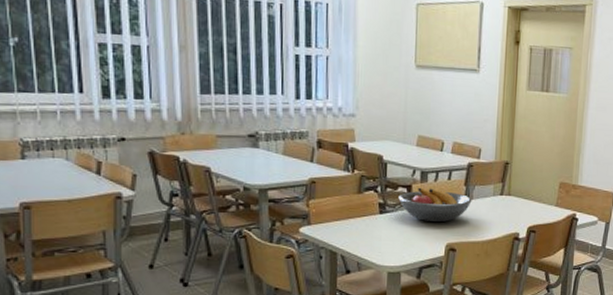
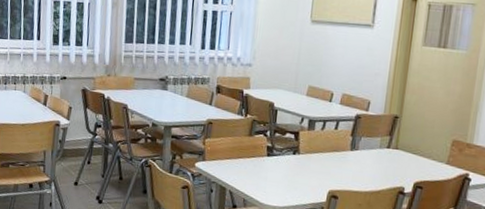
fruit bowl: present [398,187,472,223] -> none [285,134,358,170]

